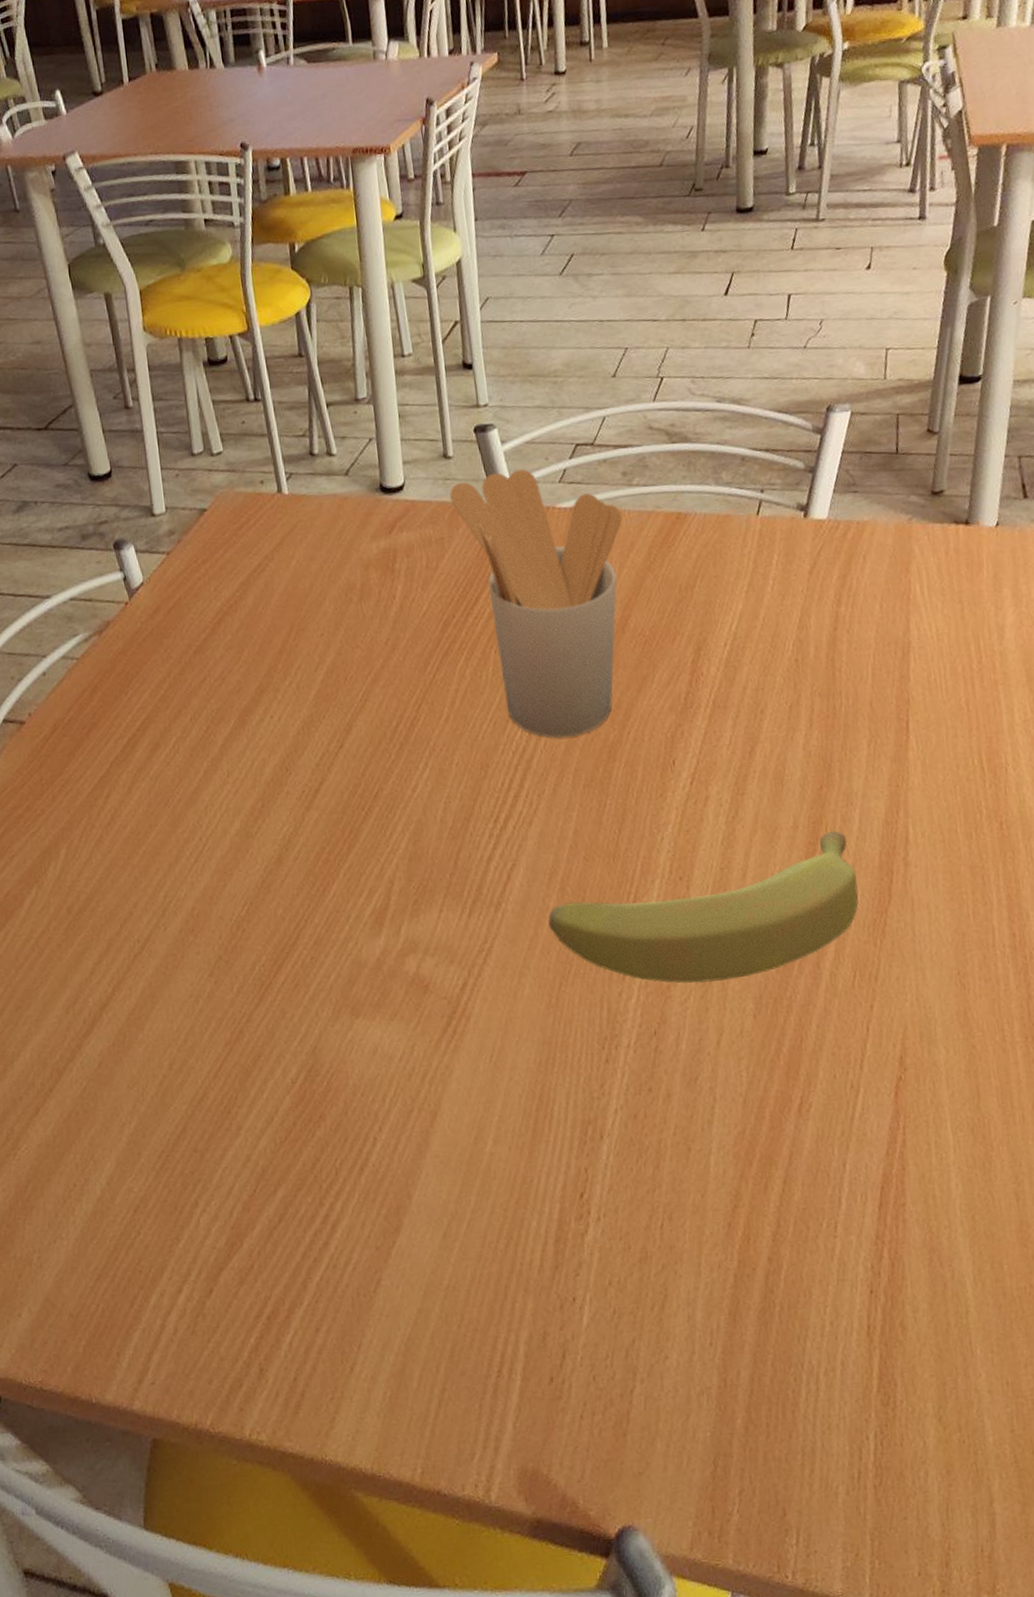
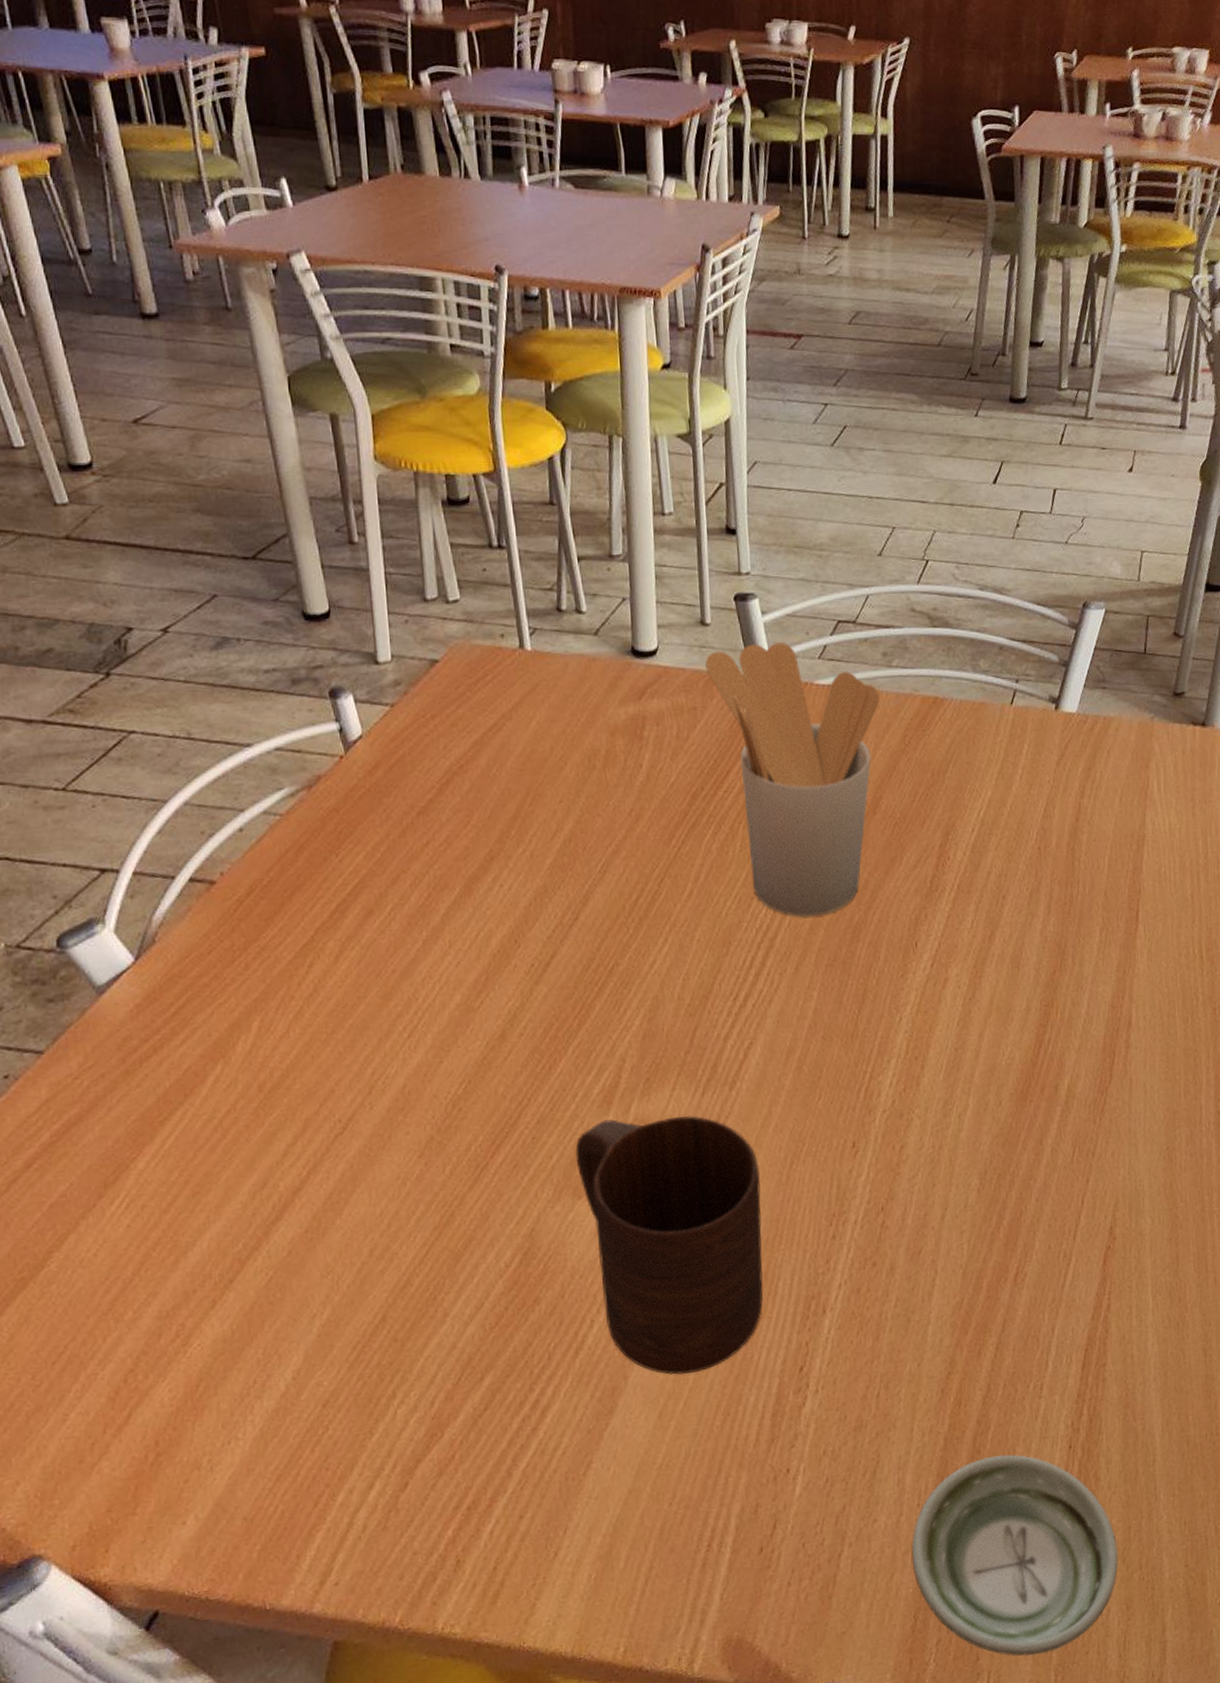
cup: none [351,936,540,1196] -> present [575,1115,764,1375]
banana: present [548,831,859,983] -> none [783,1014,1082,1160]
saucer: none [706,1295,934,1516] -> present [911,1454,1119,1657]

